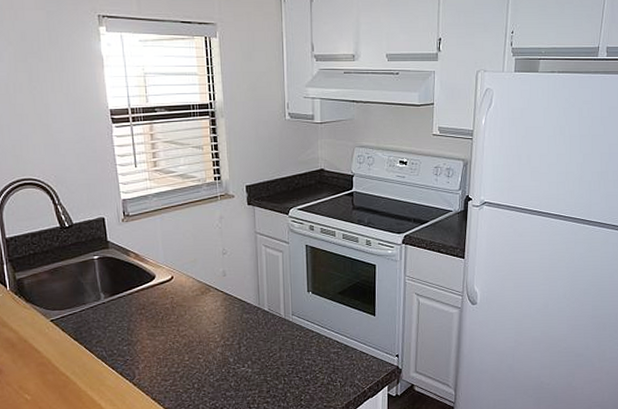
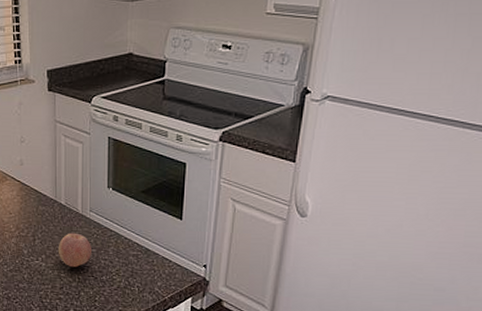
fruit: none [263,337,295,371] -> present [58,232,91,268]

